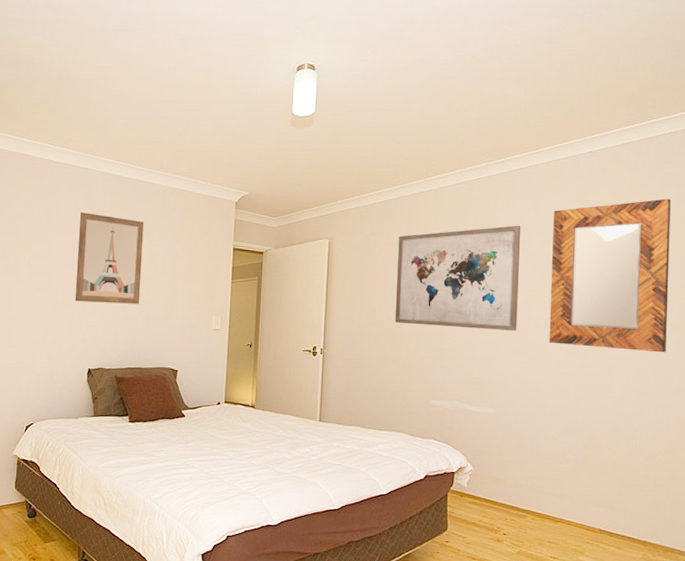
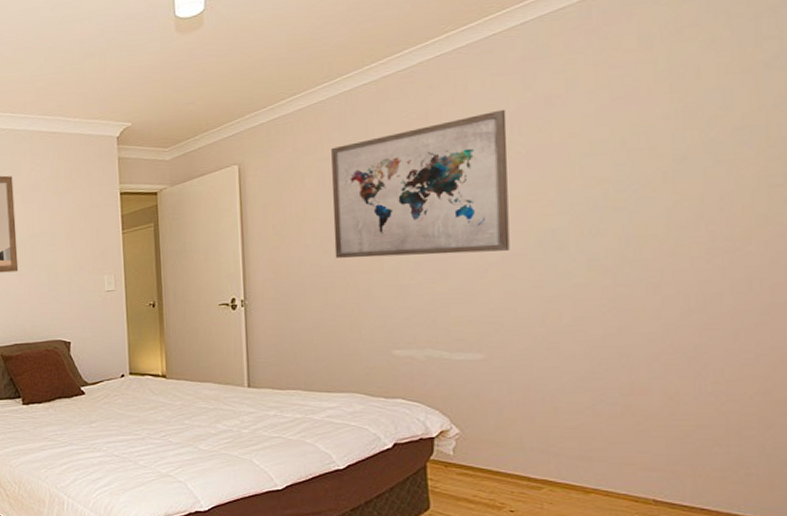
home mirror: present [549,198,671,353] -> none [554,36,749,262]

